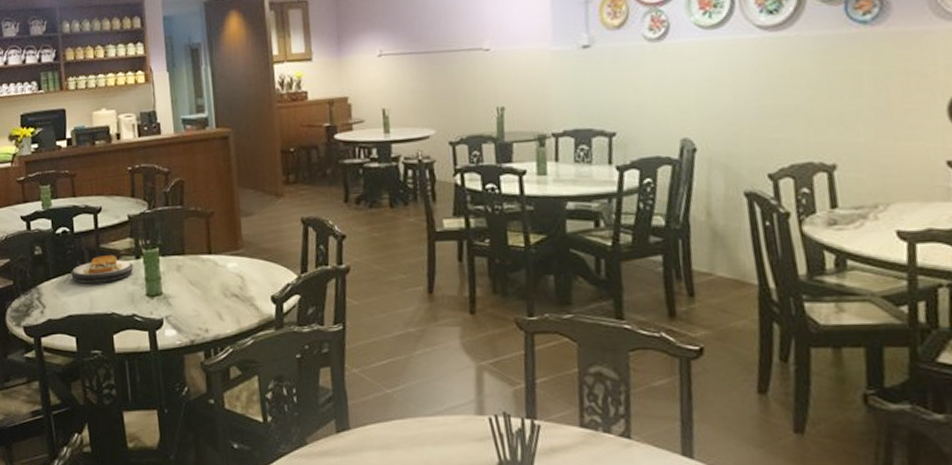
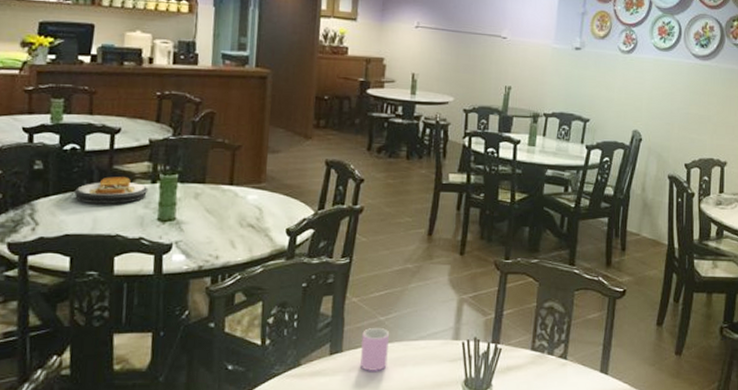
cup: none [368,401,403,451] -> present [360,327,389,371]

